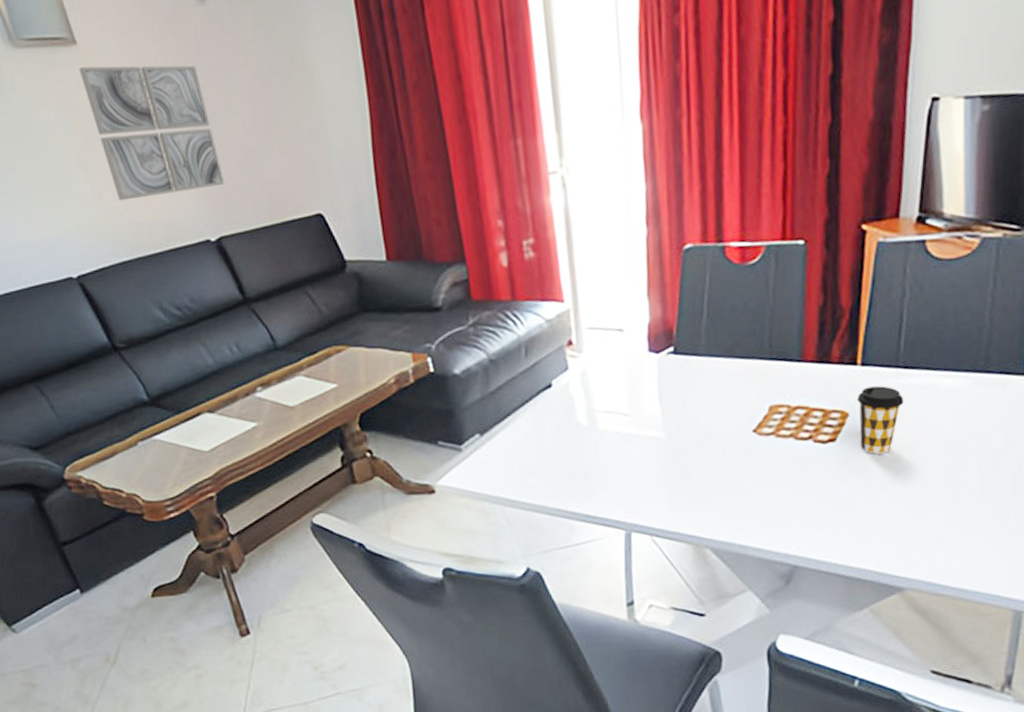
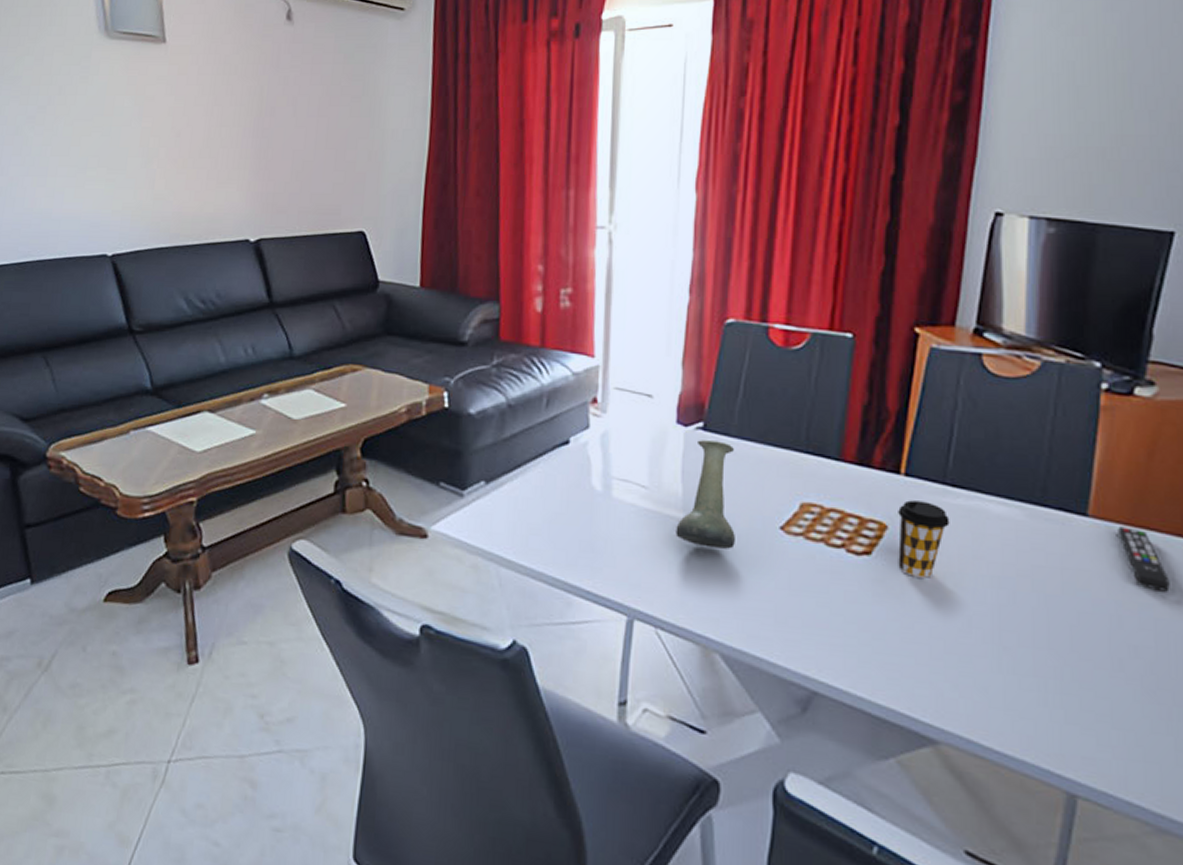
wall art: present [79,65,225,201] -> none [162,64,276,191]
vase: none [659,361,714,459] -> present [675,439,735,549]

